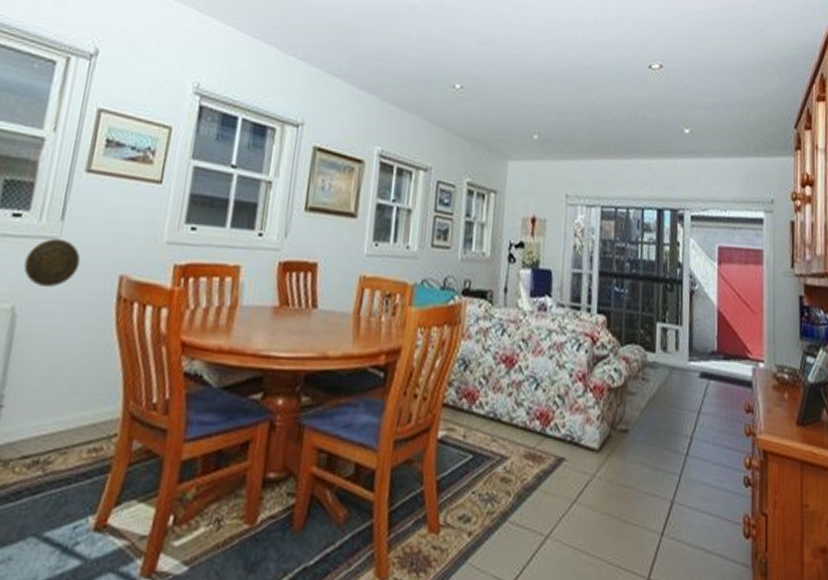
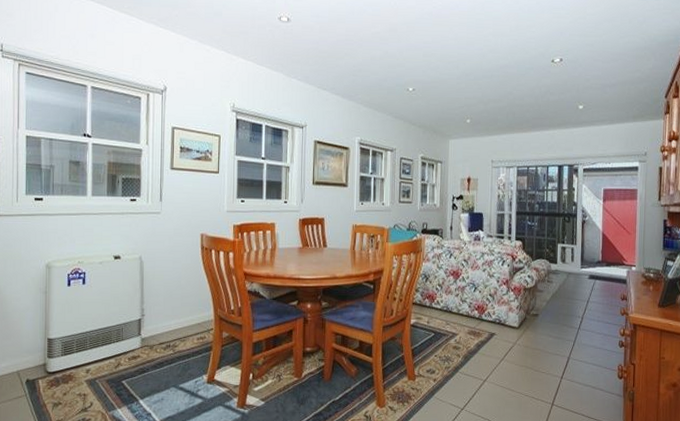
decorative plate: present [23,239,81,287] -> none [142,213,176,243]

